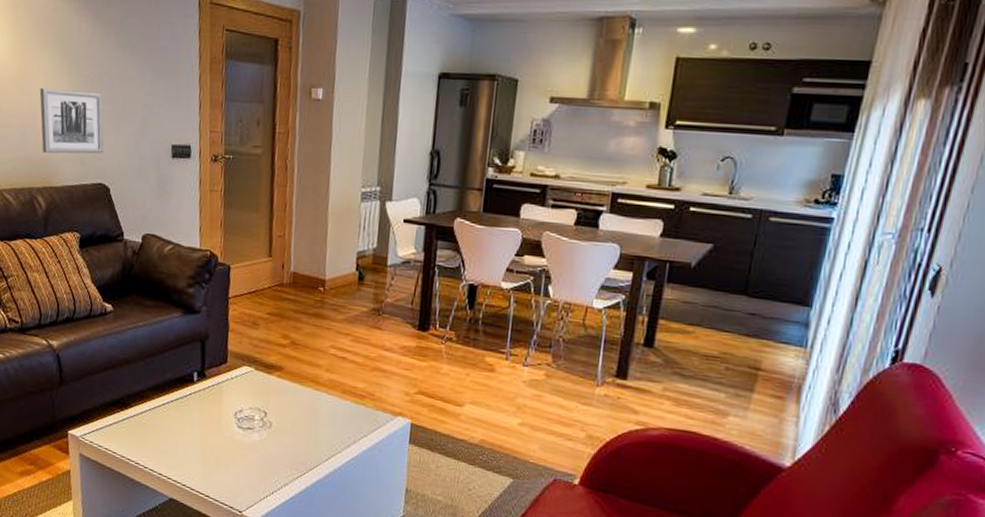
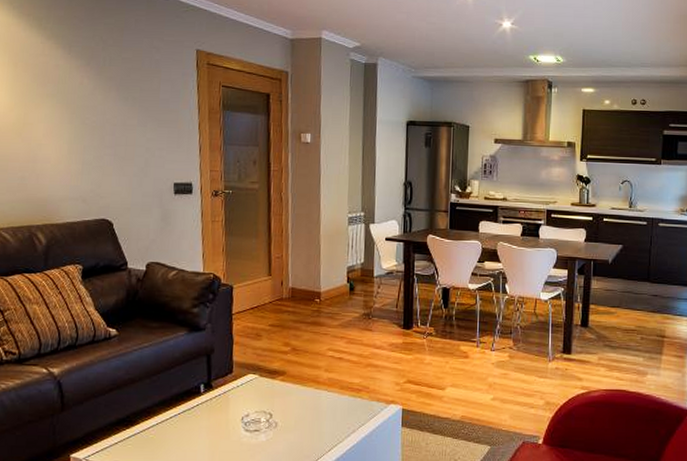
wall art: present [39,87,104,154] -> none [40,135,107,194]

